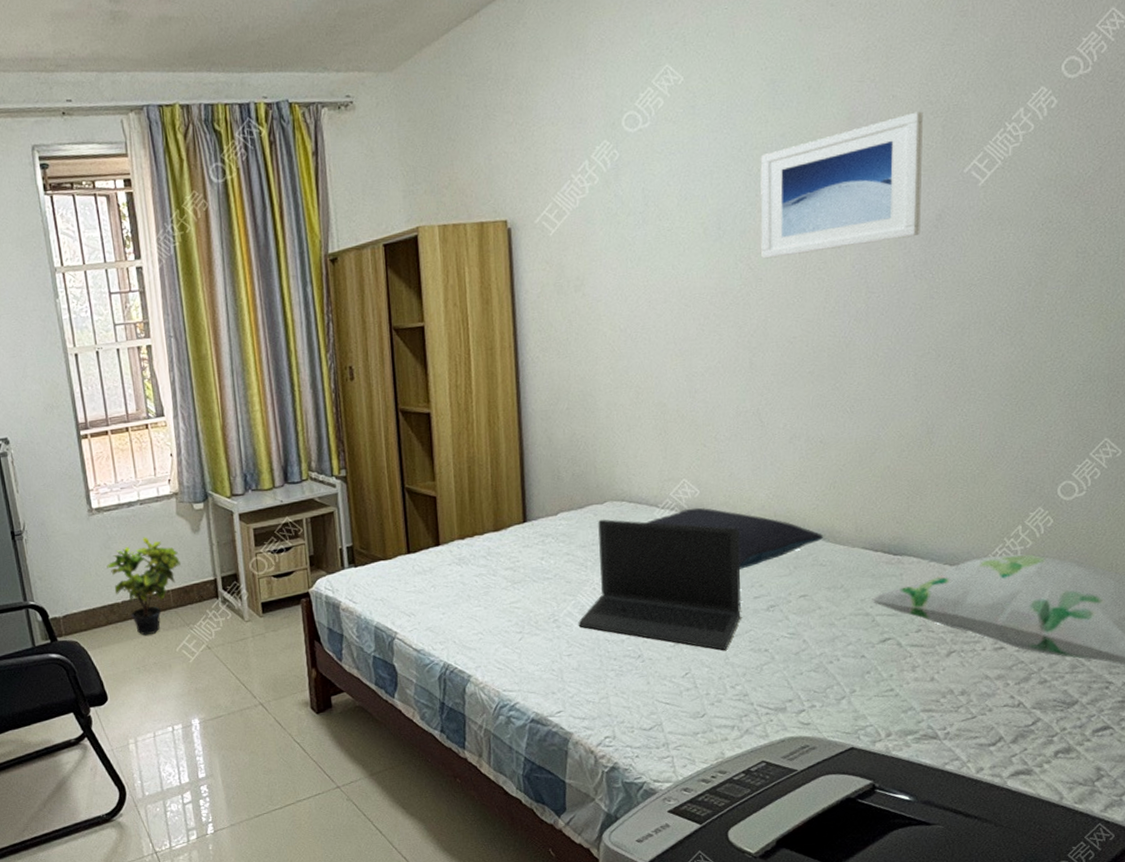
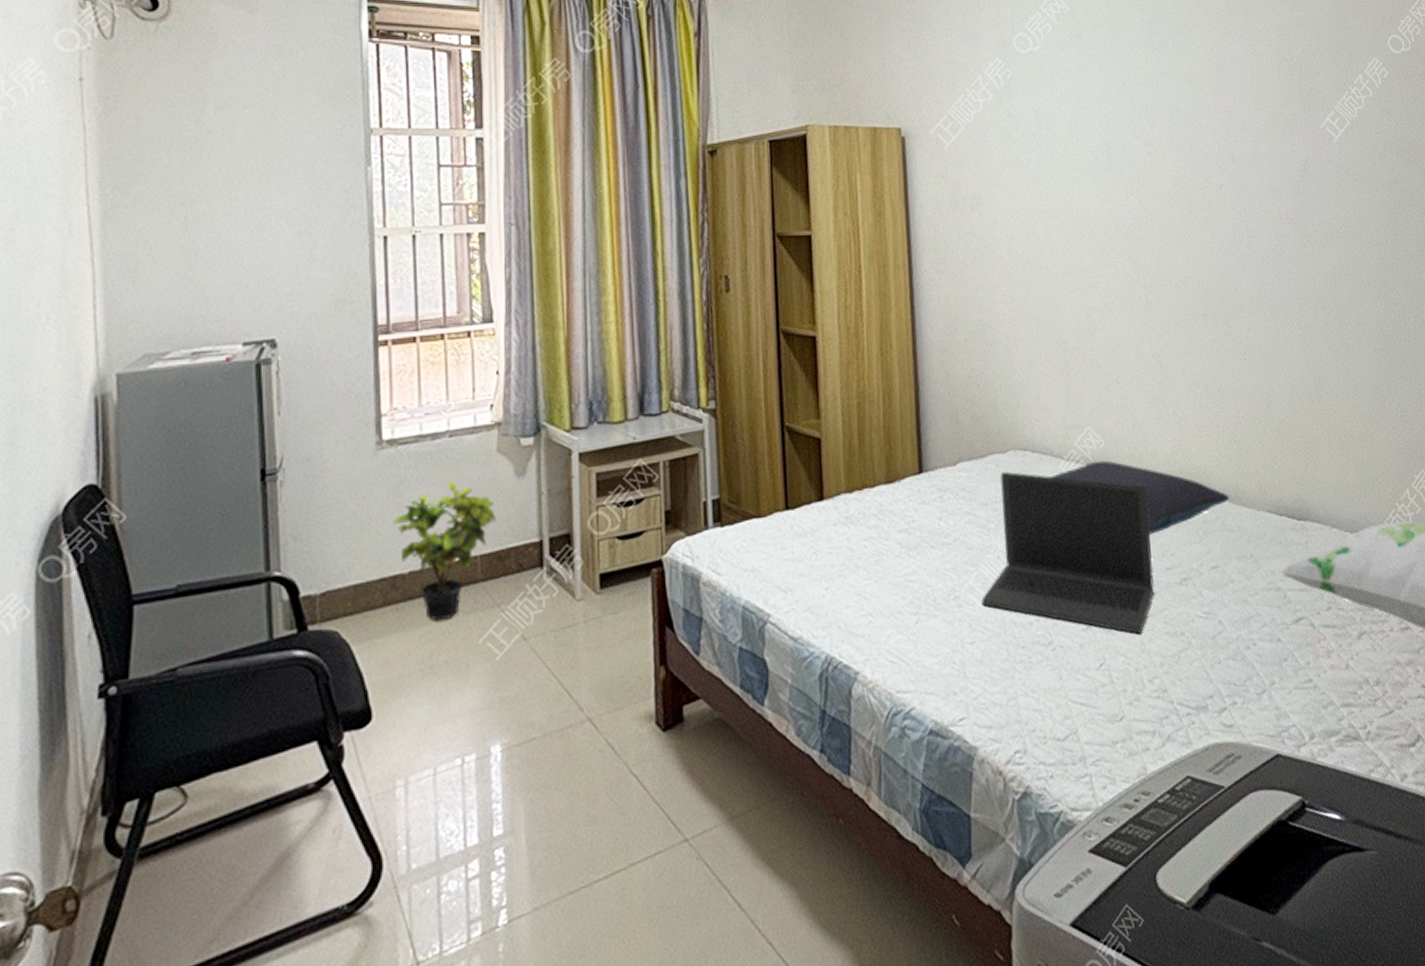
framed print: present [760,111,924,259] -> none [1143,67,1290,194]

